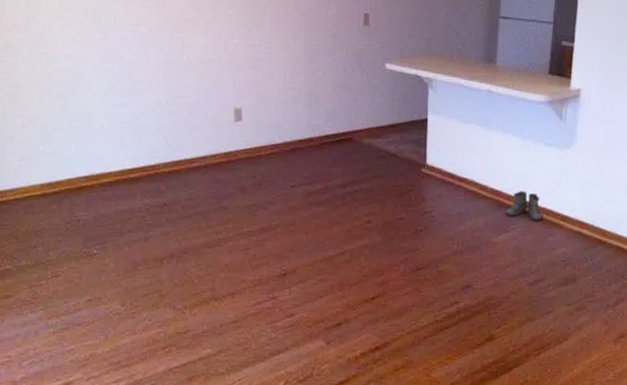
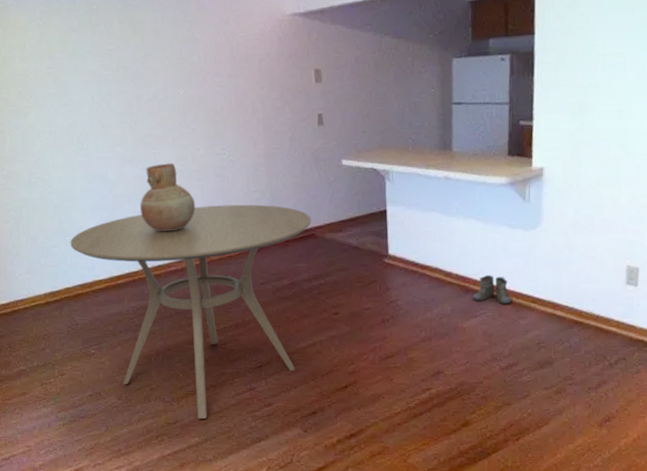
dining table: none [76,99,350,329] -> present [70,204,312,419]
vase: none [162,49,225,124] -> present [140,163,196,232]

